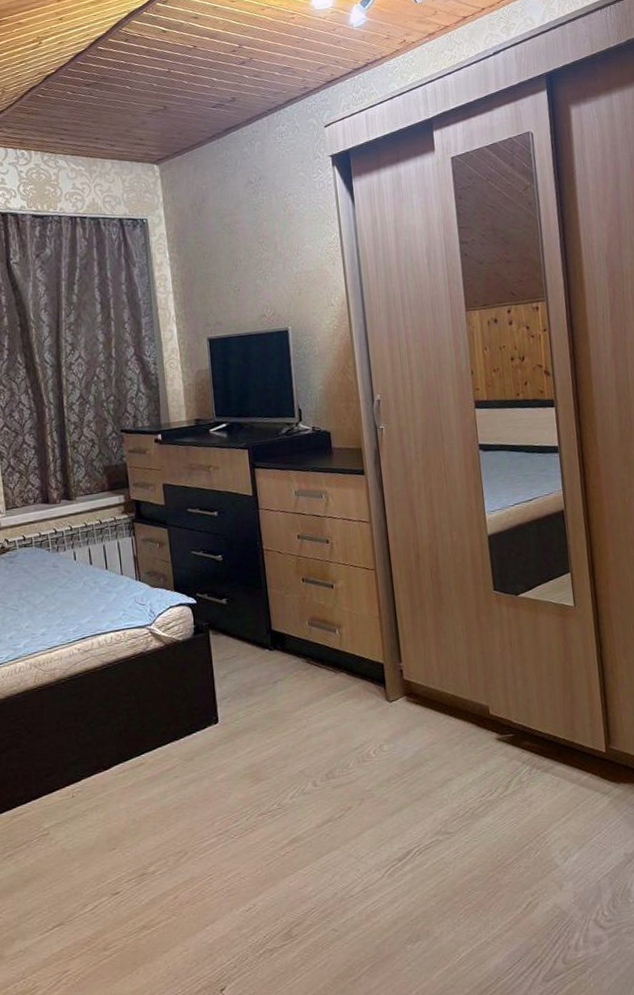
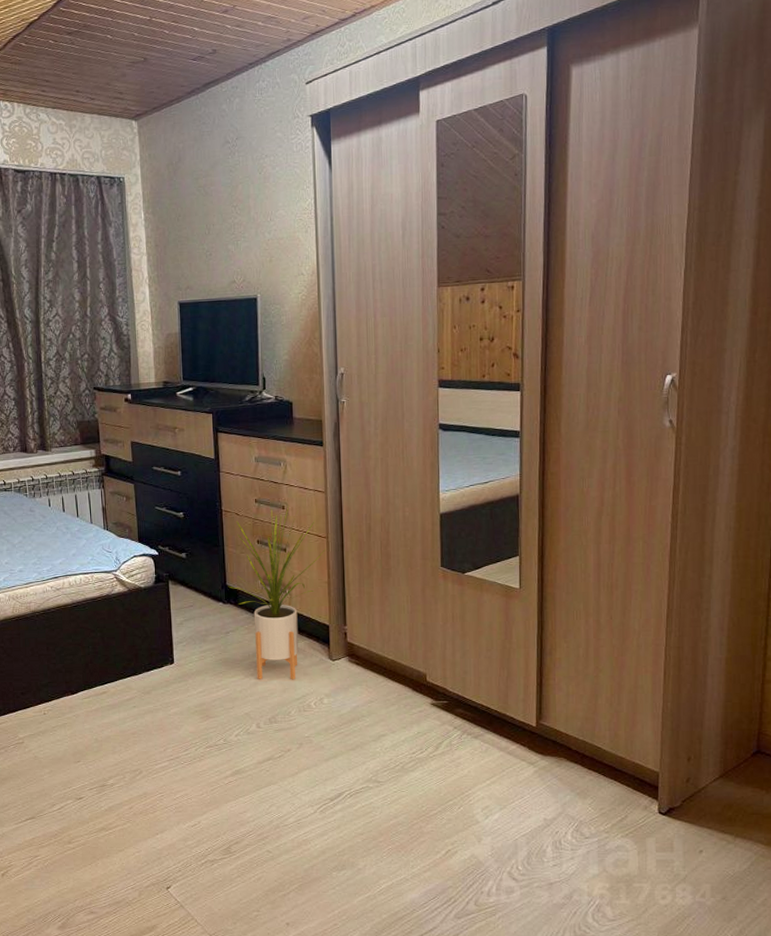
house plant: none [273,538,375,731] -> present [228,505,326,680]

